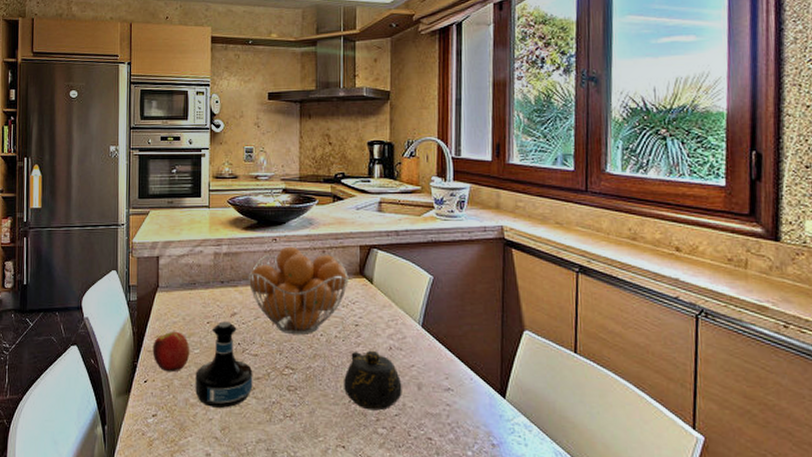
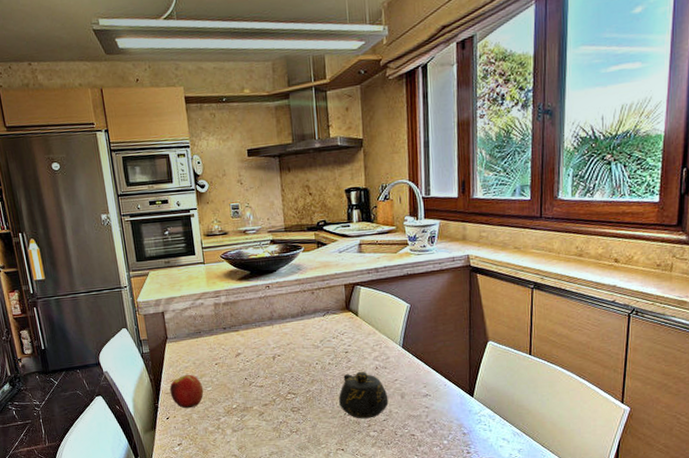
tequila bottle: present [195,321,253,408] -> none [210,361,262,432]
fruit basket: present [248,246,349,336] -> none [247,291,337,366]

